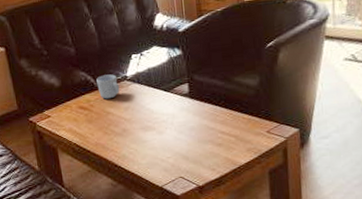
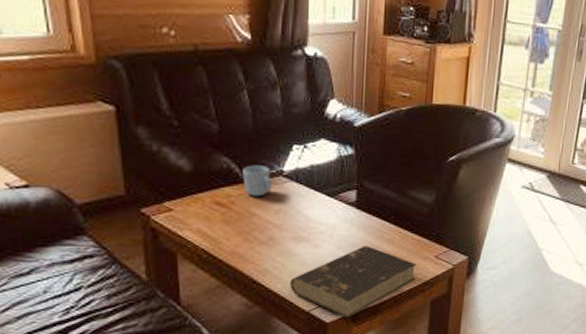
book: none [143,128,252,191] -> present [290,246,417,318]

